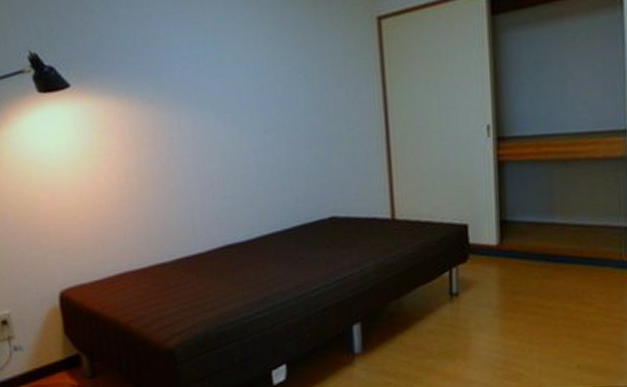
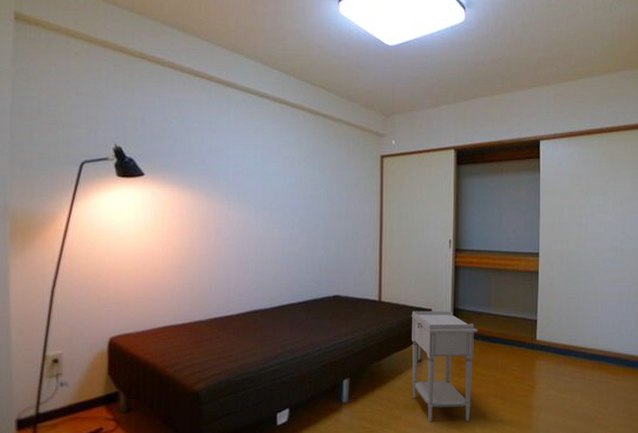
nightstand: none [439,224,537,374] -> present [411,311,477,423]

